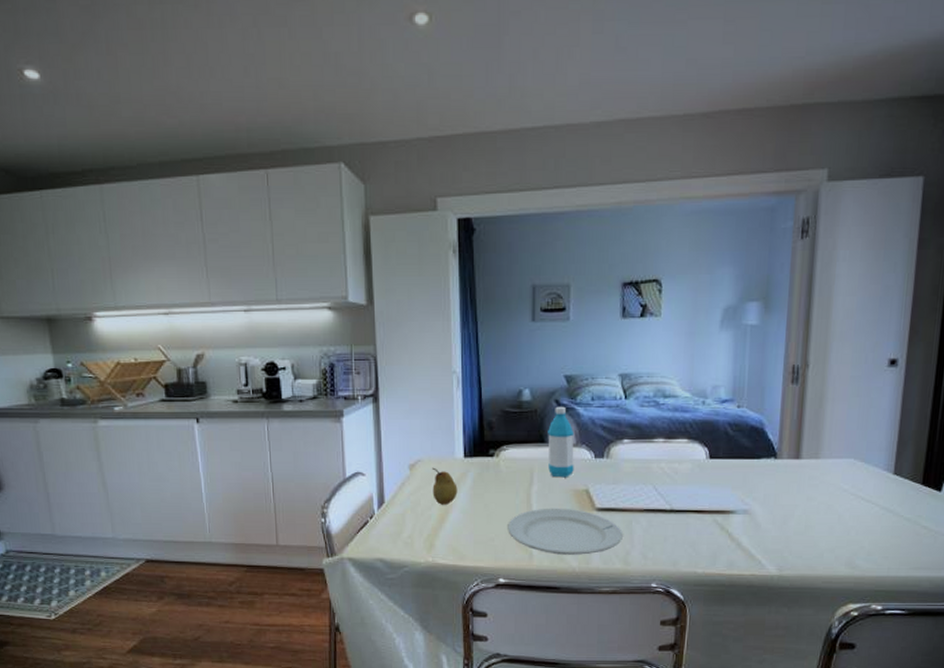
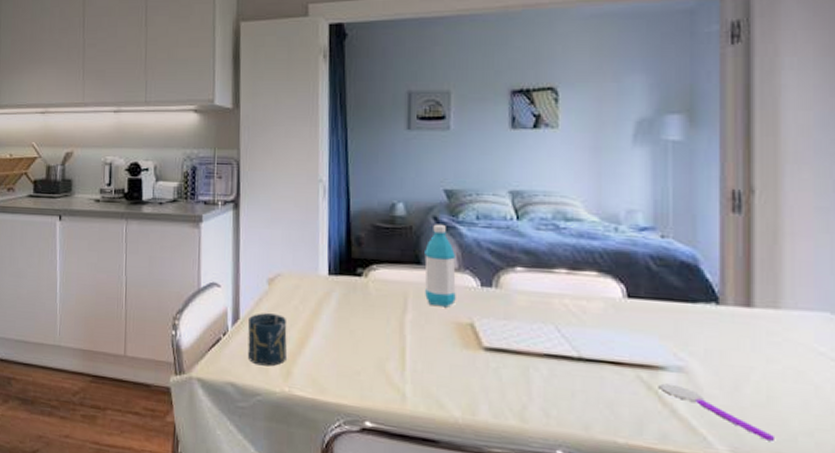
cup: none [393,496,429,541] -> present [247,313,287,367]
fruit: present [432,467,458,505] -> none [292,283,320,327]
plate: present [508,508,623,555] -> none [376,341,518,404]
spoon: none [730,524,808,559] -> present [660,383,774,441]

